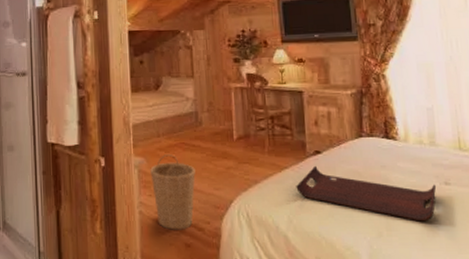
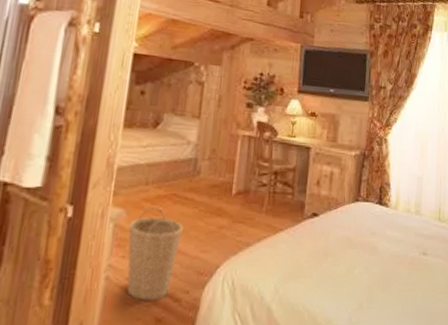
serving tray: present [296,165,437,222] -> none [288,229,416,293]

